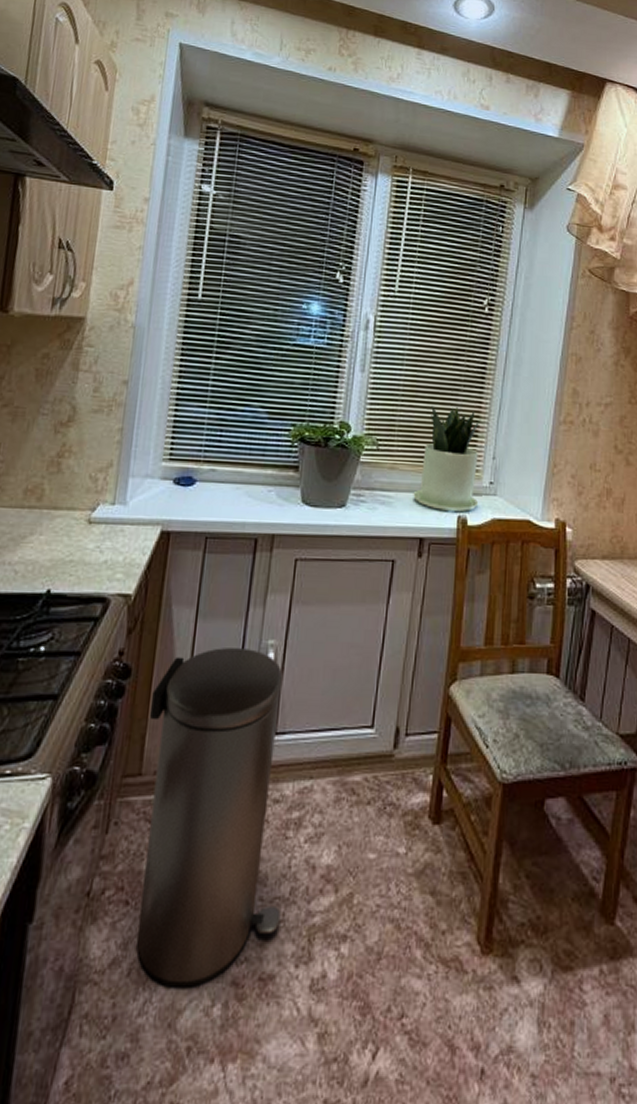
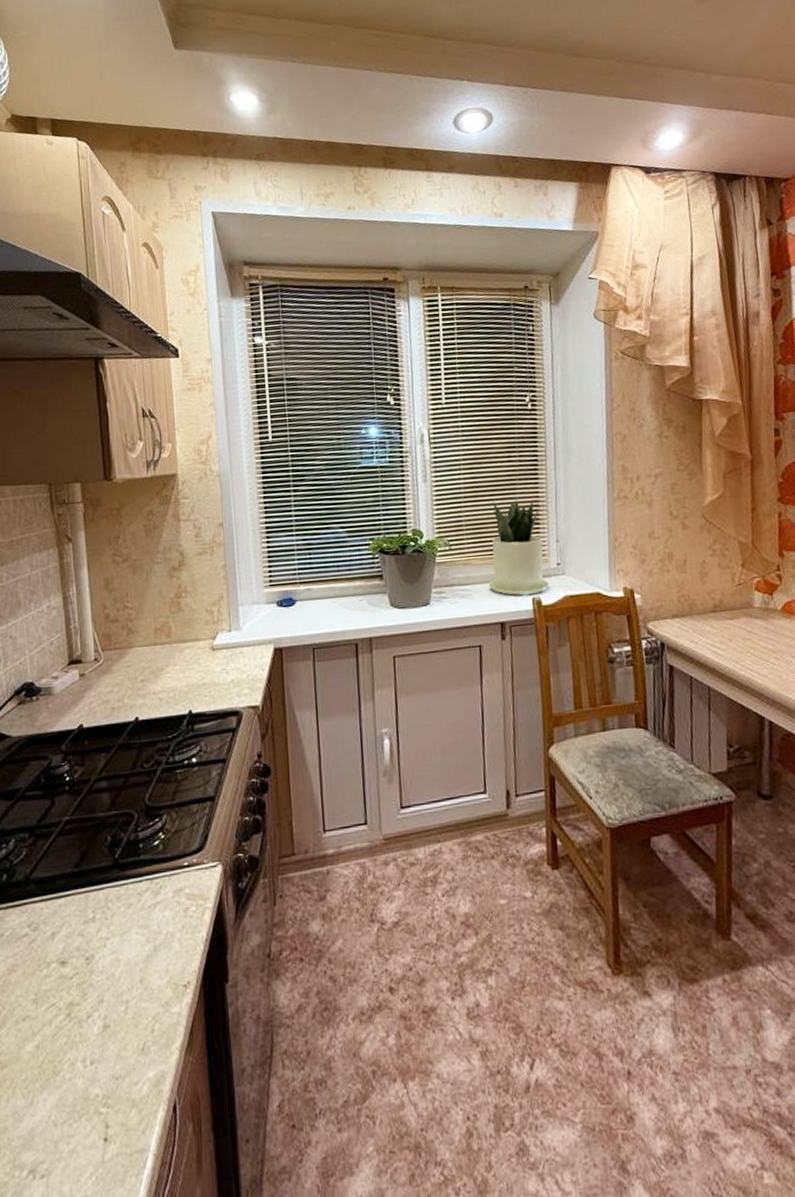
pedal bin: present [136,648,284,988] -> none [292,738,433,1025]

